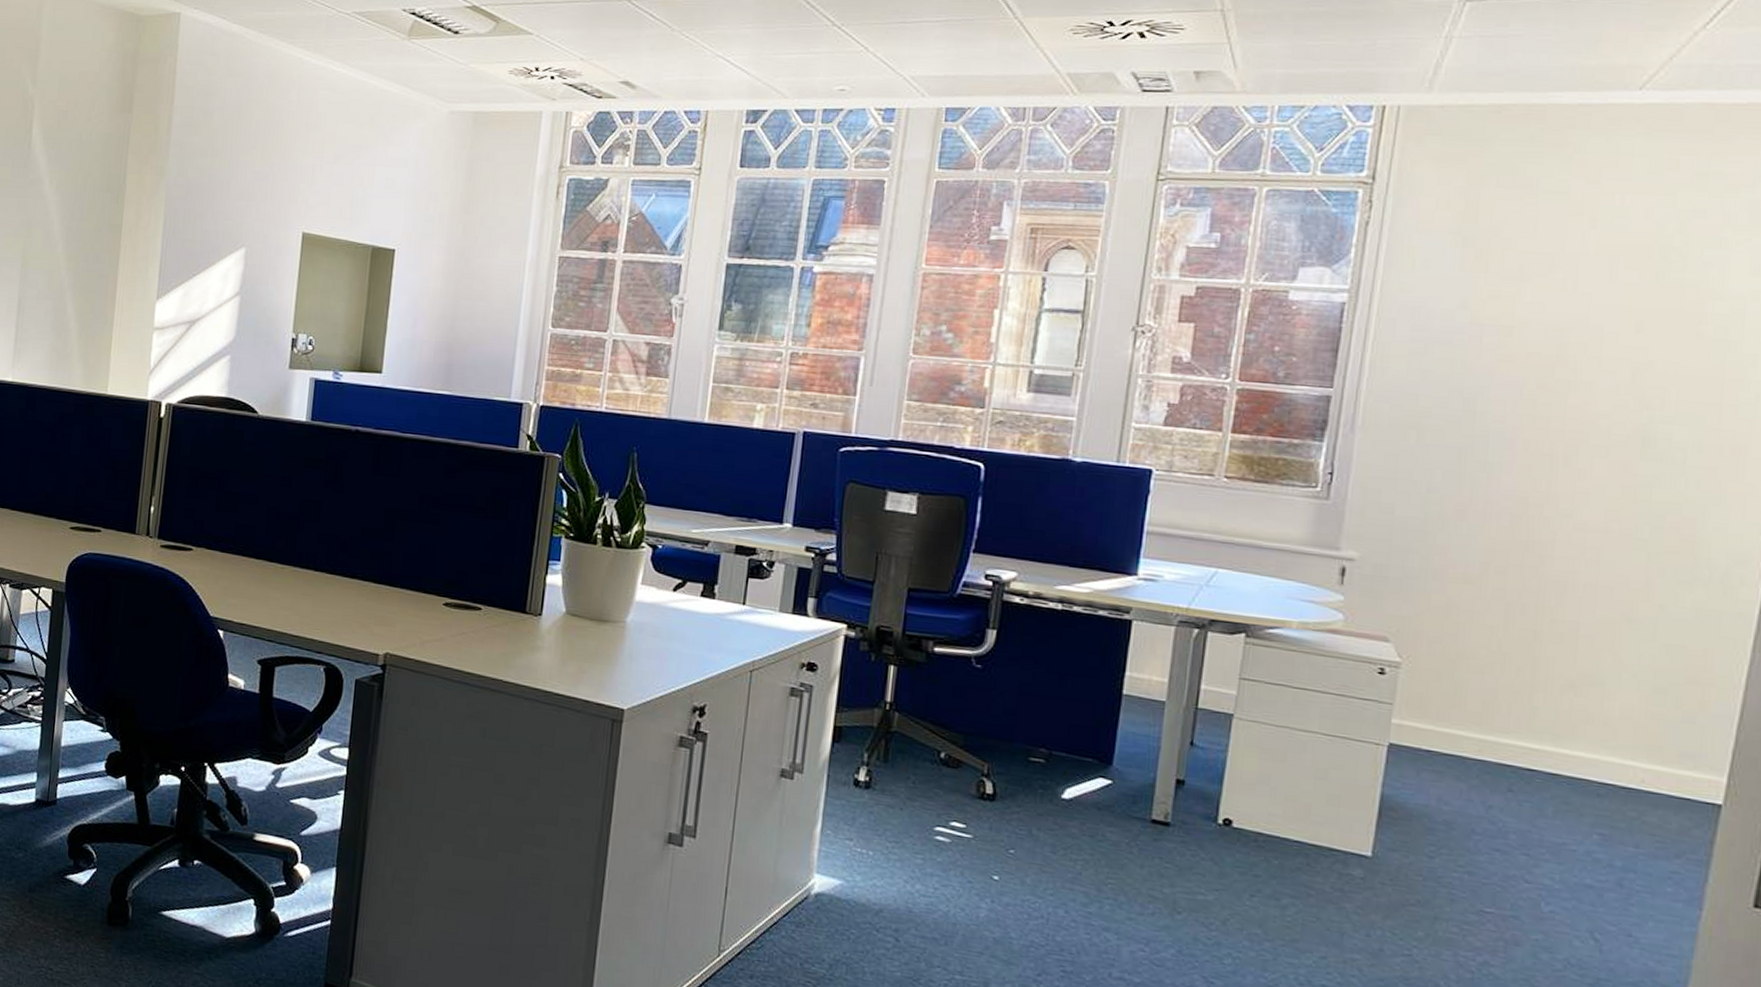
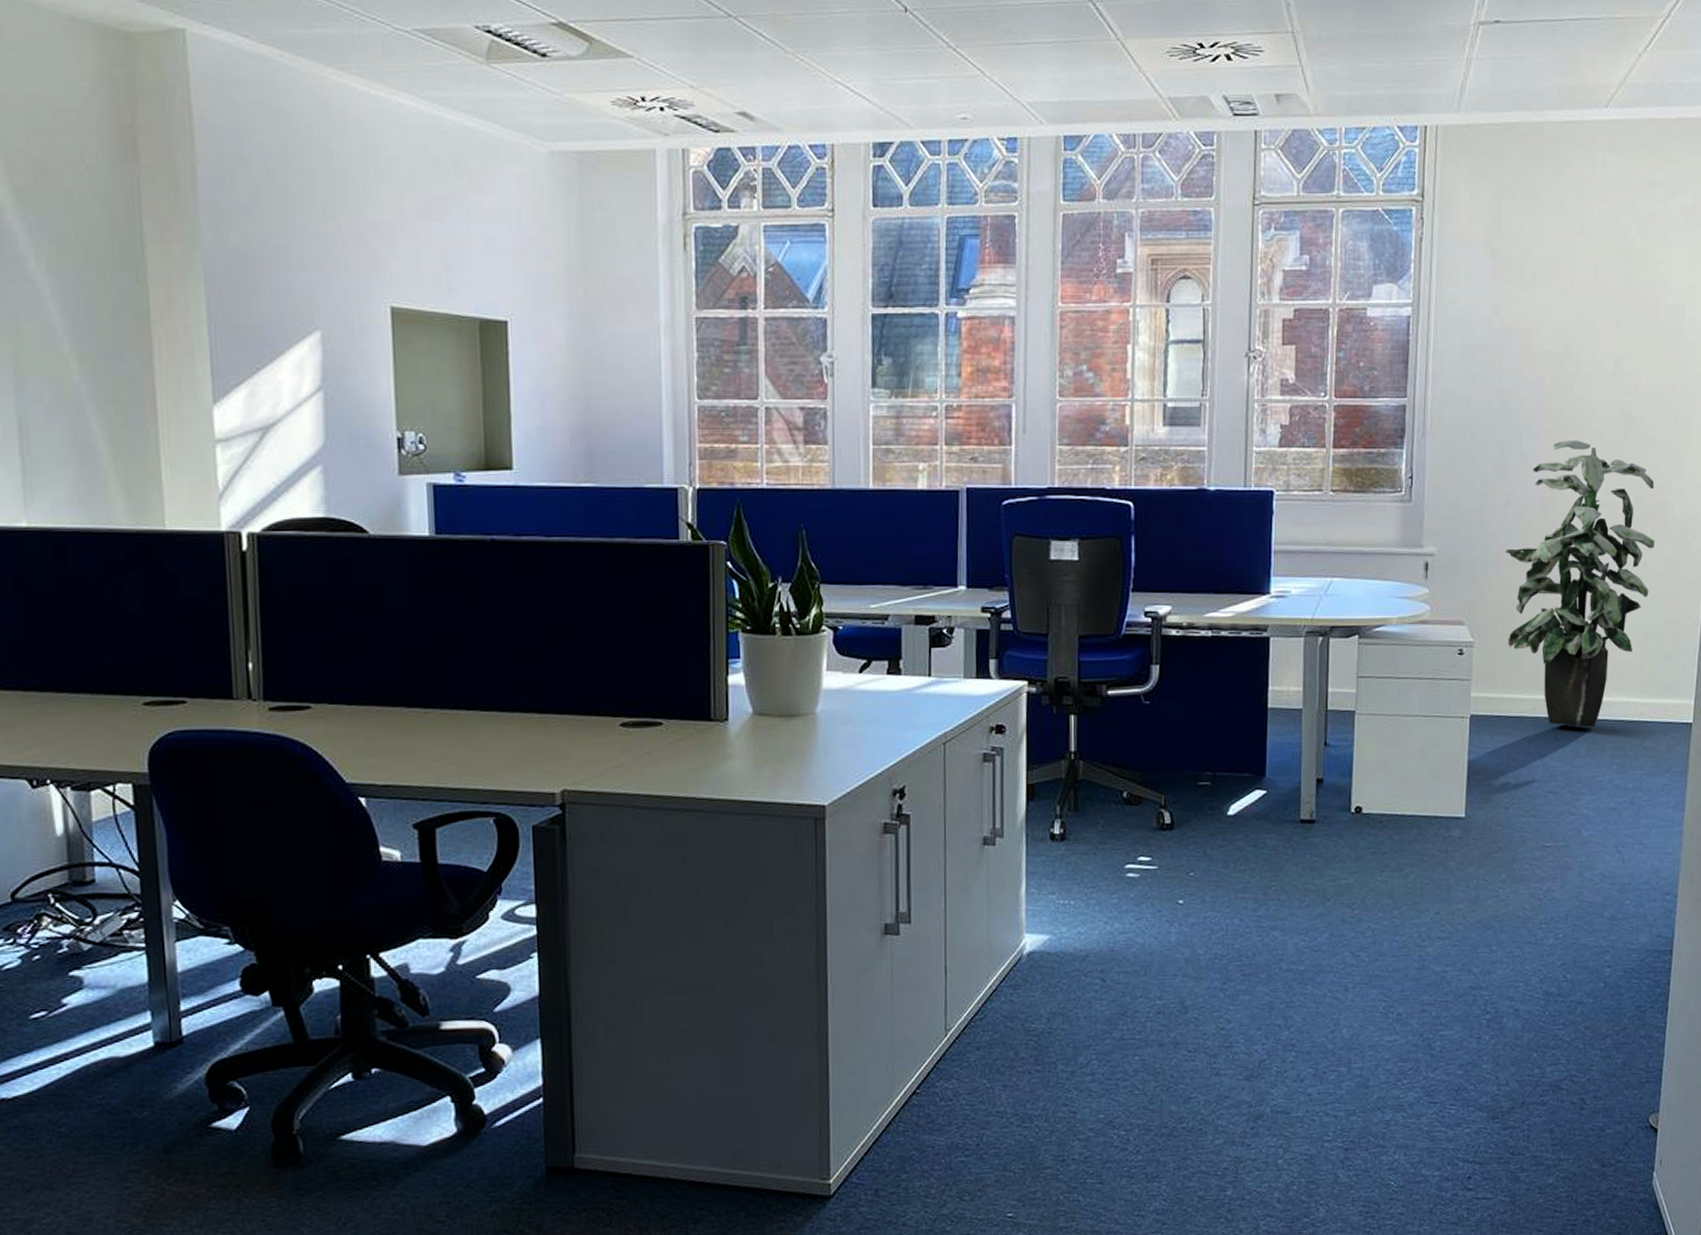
indoor plant: none [1449,453,1682,785] -> present [1504,441,1655,727]

